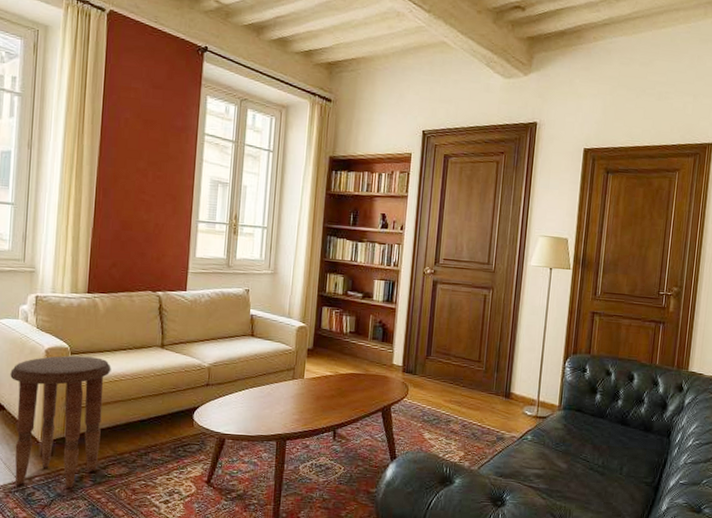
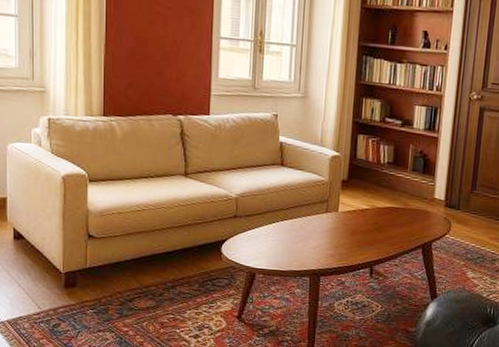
side table: present [10,355,111,489] -> none [27,182,133,321]

